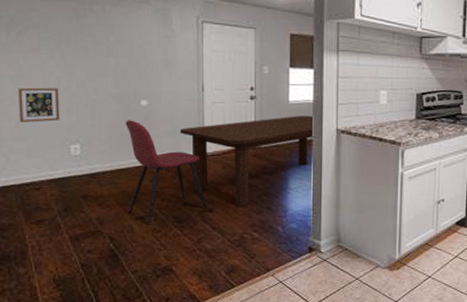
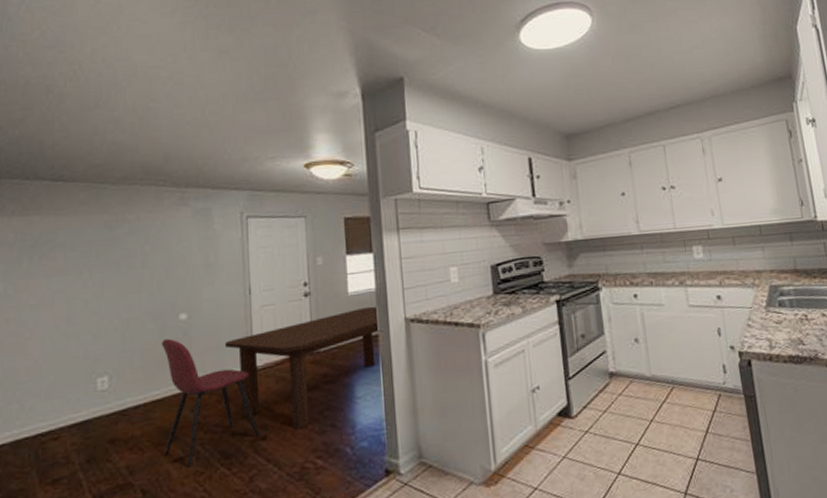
picture frame: present [18,87,60,123] -> none [39,312,86,360]

